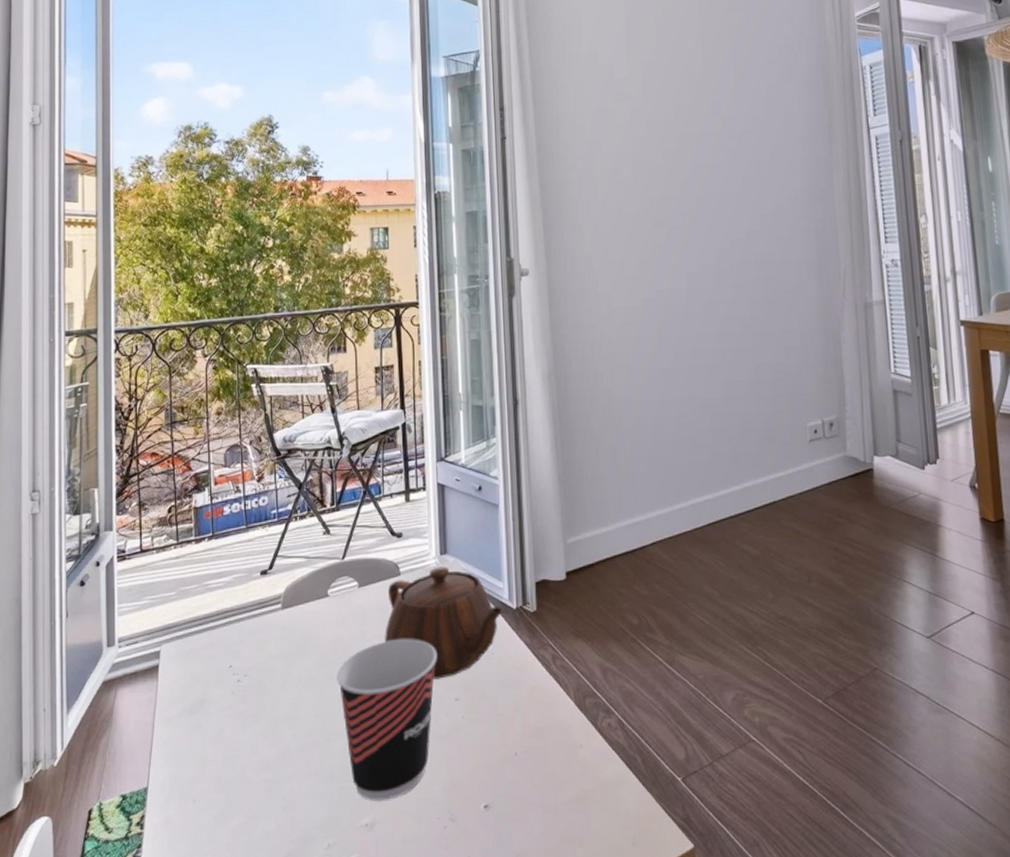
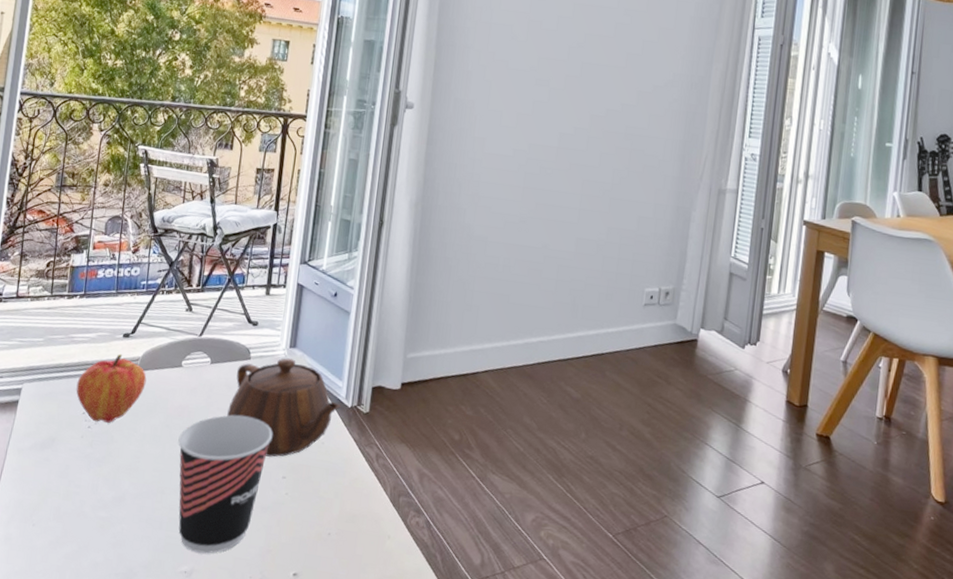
fruit: none [218,593,293,674] -> present [76,353,147,423]

